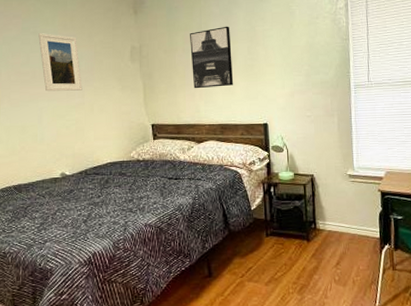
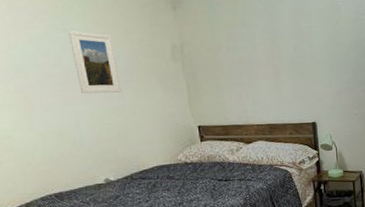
wall art: present [190,26,233,89] -> none [233,22,280,89]

